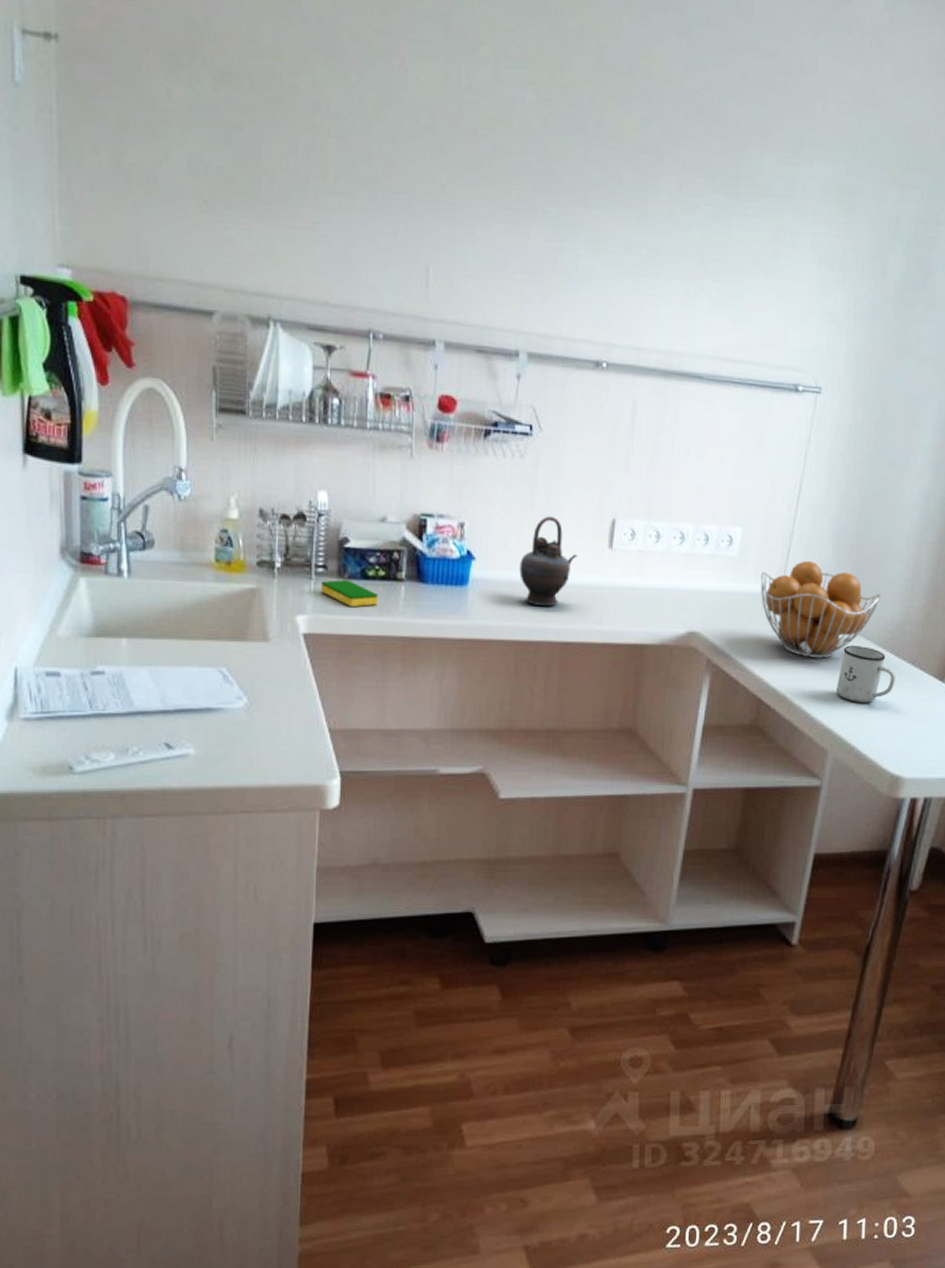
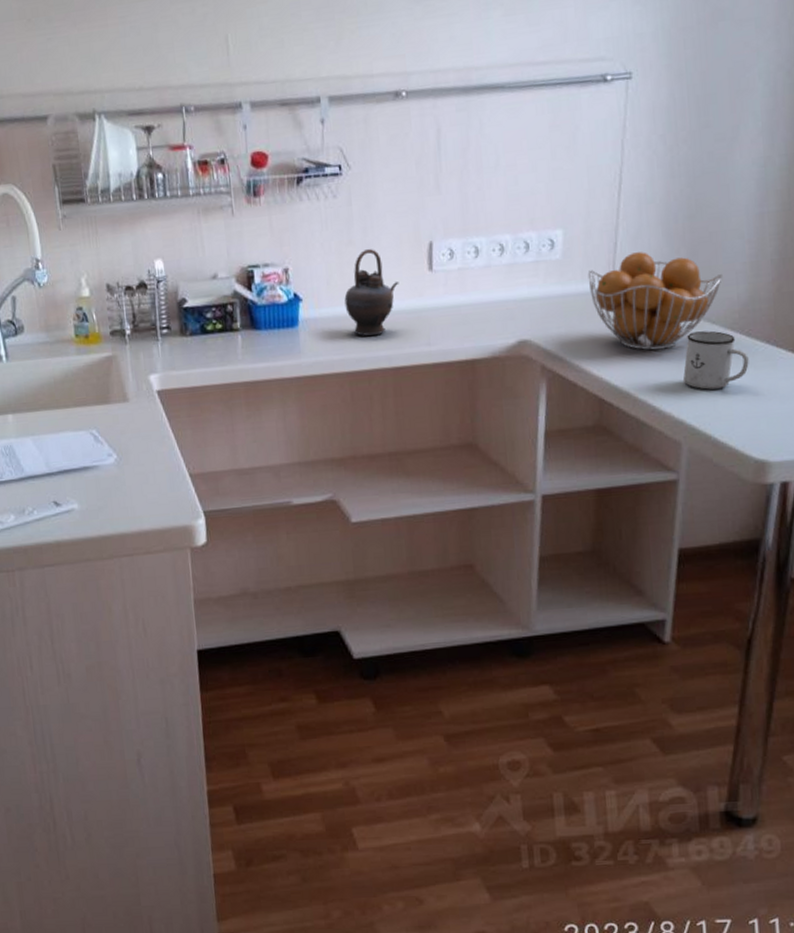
dish sponge: present [320,580,378,608] -> none [166,337,219,362]

